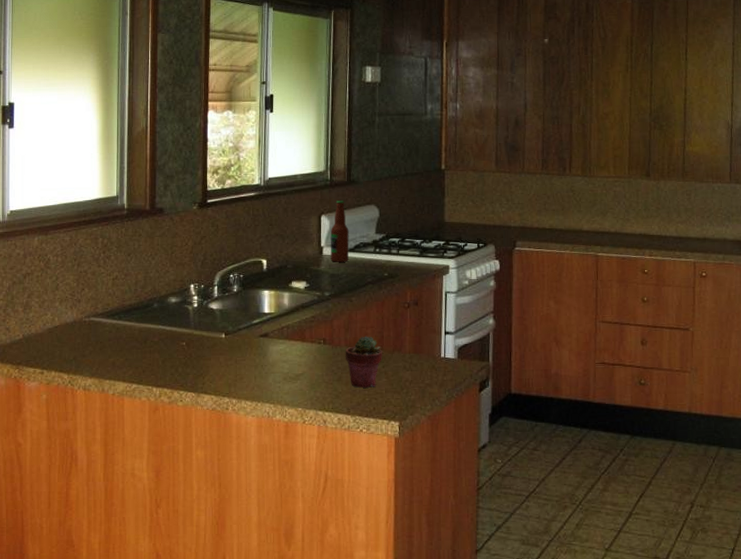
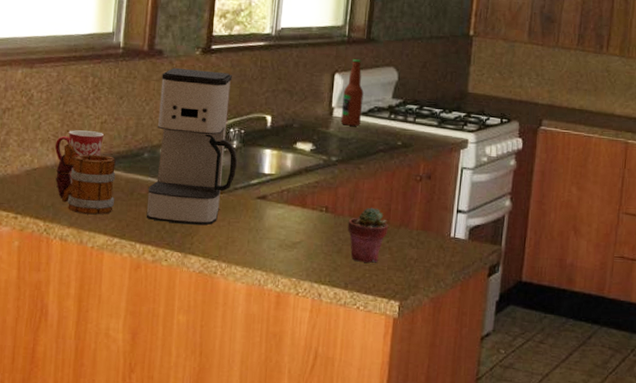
mug: none [73,287,117,338] -> present [55,130,105,184]
mug: none [75,301,130,364] -> present [55,143,116,215]
coffee maker: none [159,223,239,366] -> present [146,67,238,225]

